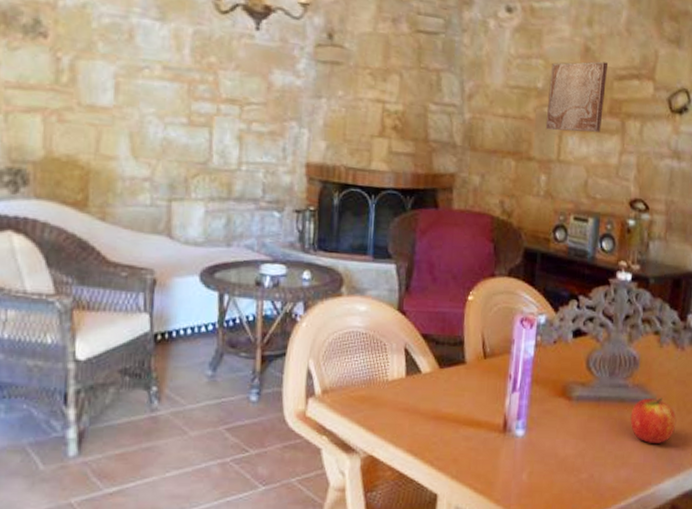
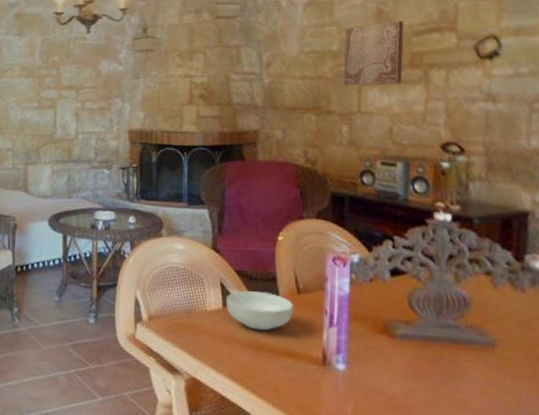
cereal bowl: none [409,356,479,400] -> present [225,290,293,331]
apple: present [630,397,677,445] -> none [466,340,525,391]

